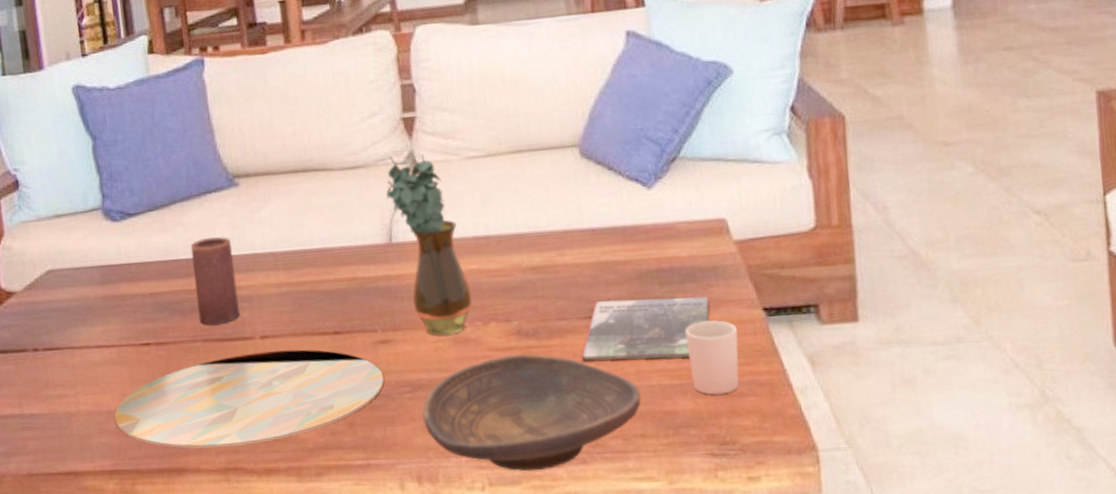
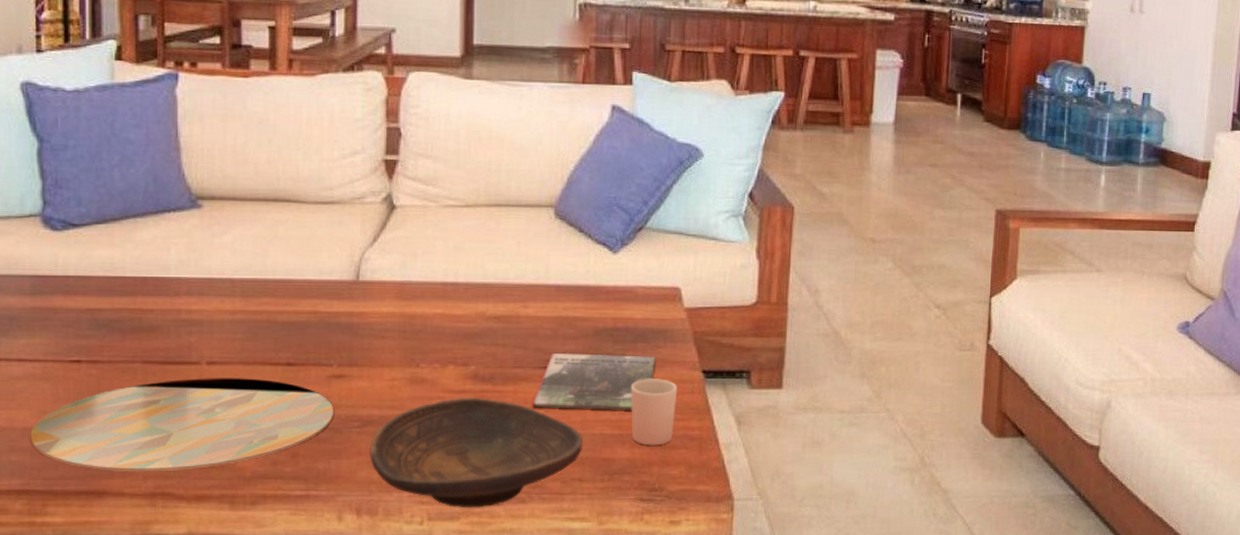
candle: present [190,237,241,325] -> none [139,258,188,346]
vase: present [386,155,473,336] -> none [359,196,434,374]

